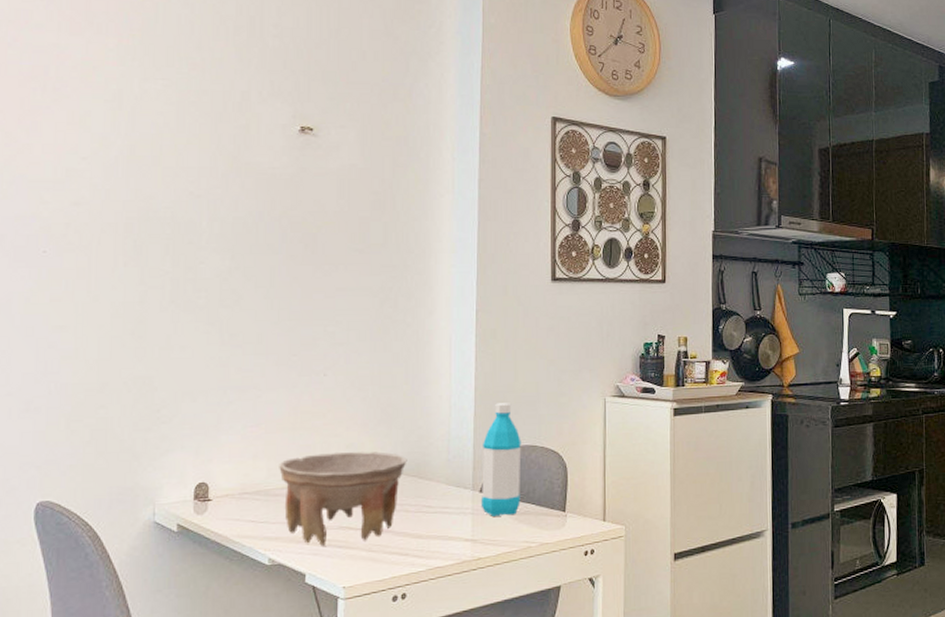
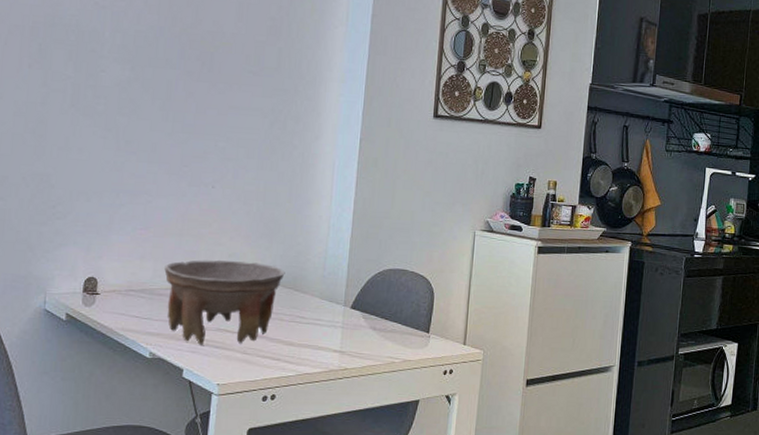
water bottle: present [480,403,521,518] -> none [350,227,393,333]

